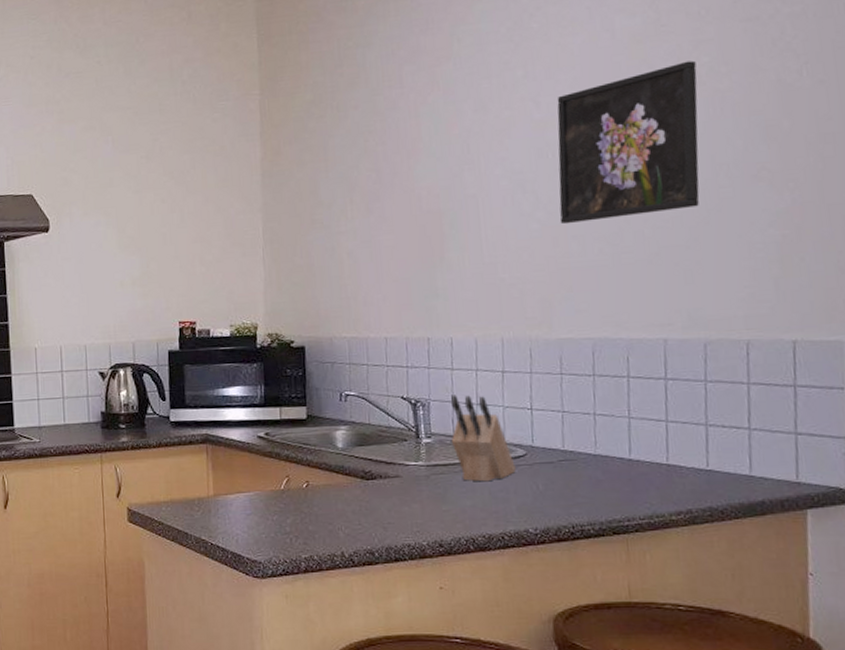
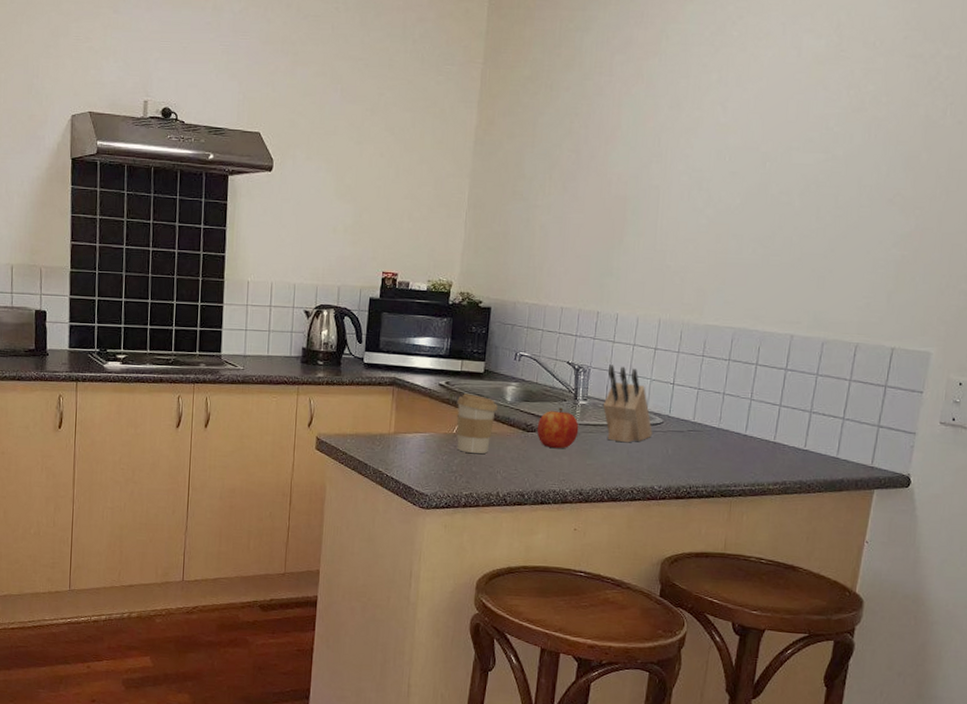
coffee cup: none [281,443,328,510] -> present [456,393,498,454]
apple: none [377,449,427,496] -> present [536,408,579,449]
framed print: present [557,60,700,225] -> none [725,87,863,224]

